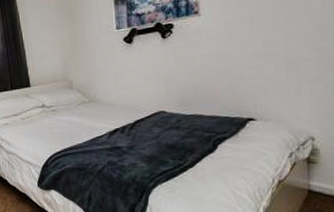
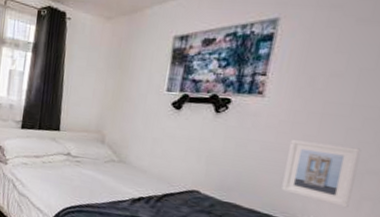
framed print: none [231,41,291,96] -> present [281,140,361,208]

